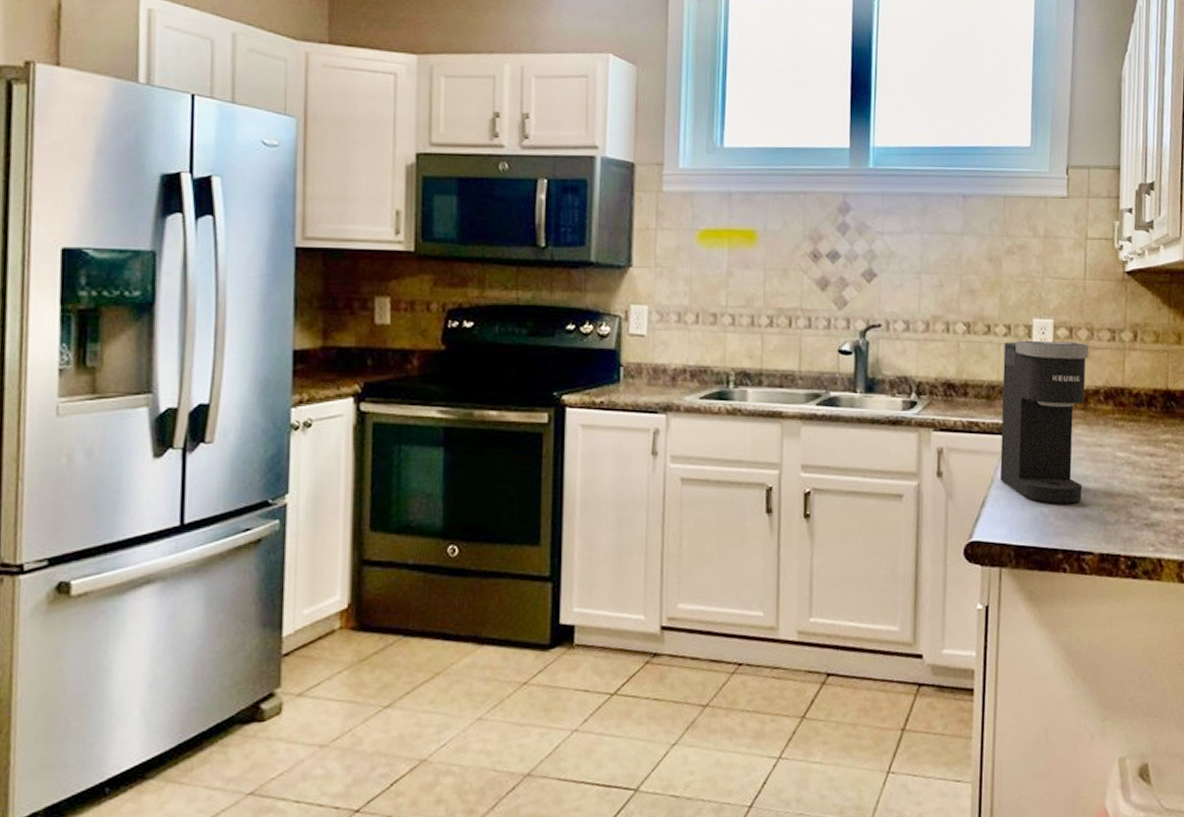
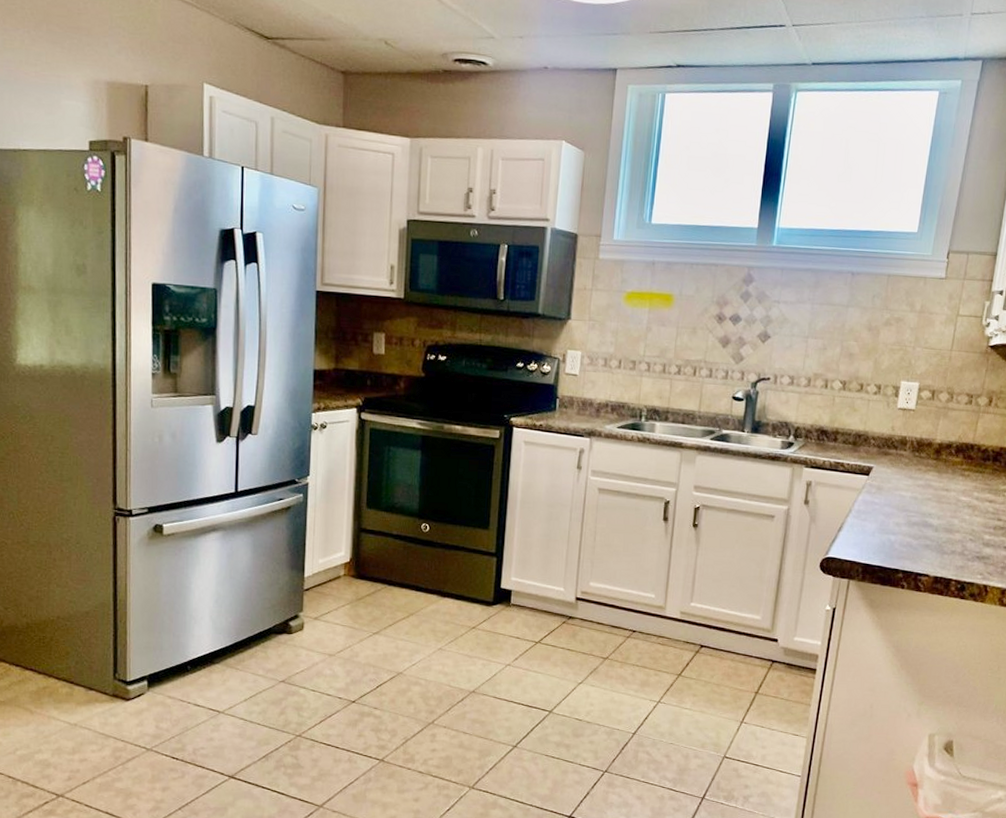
coffee maker: present [999,340,1088,504] -> none [856,398,947,535]

